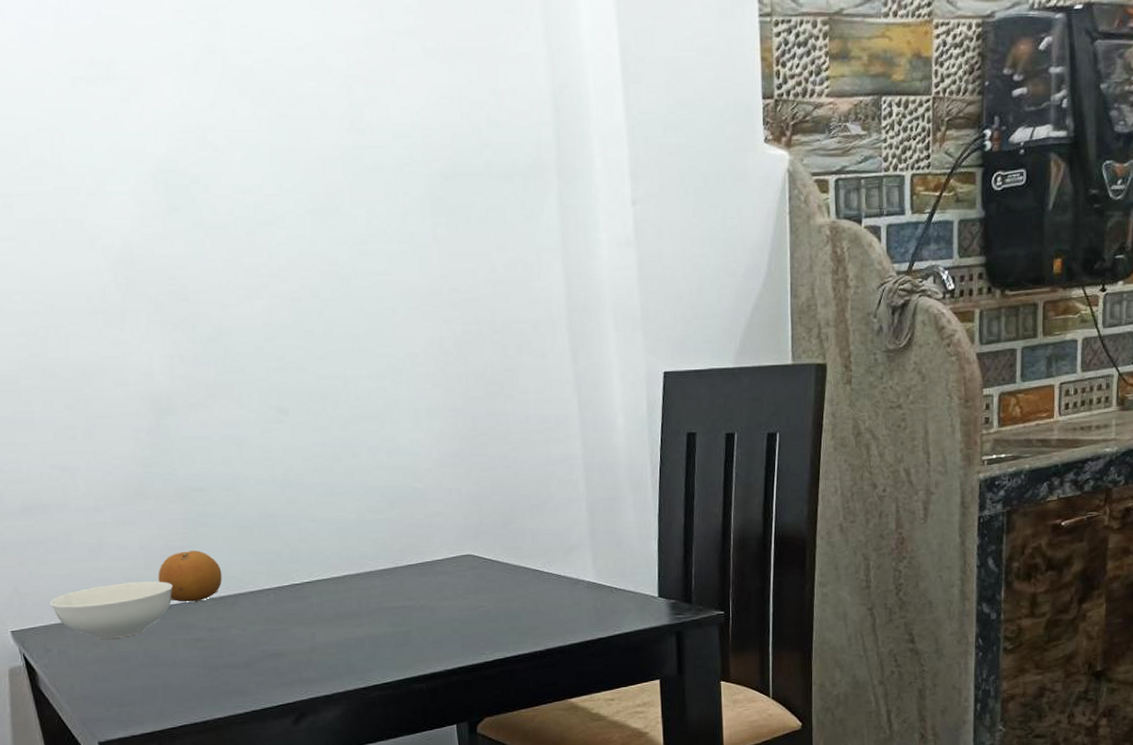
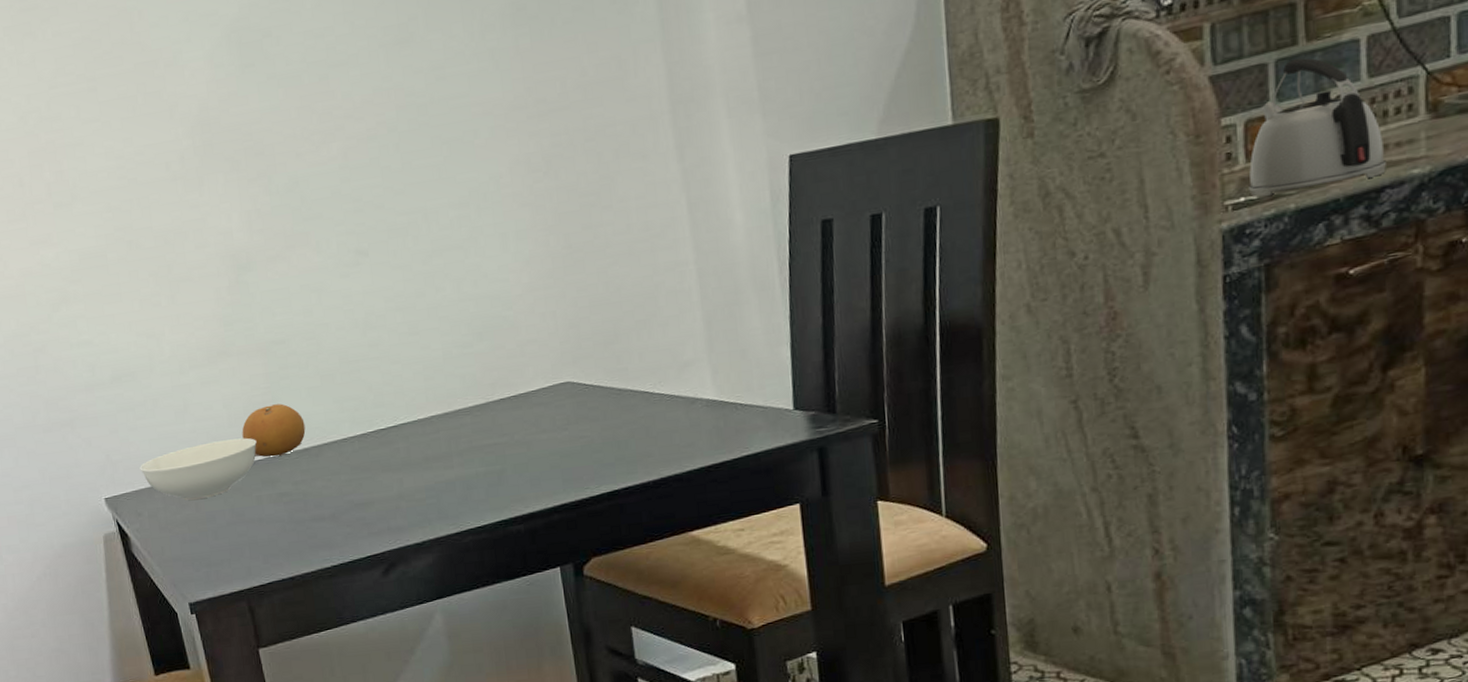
kettle: none [999,348,1090,457] -> present [1249,57,1388,198]

